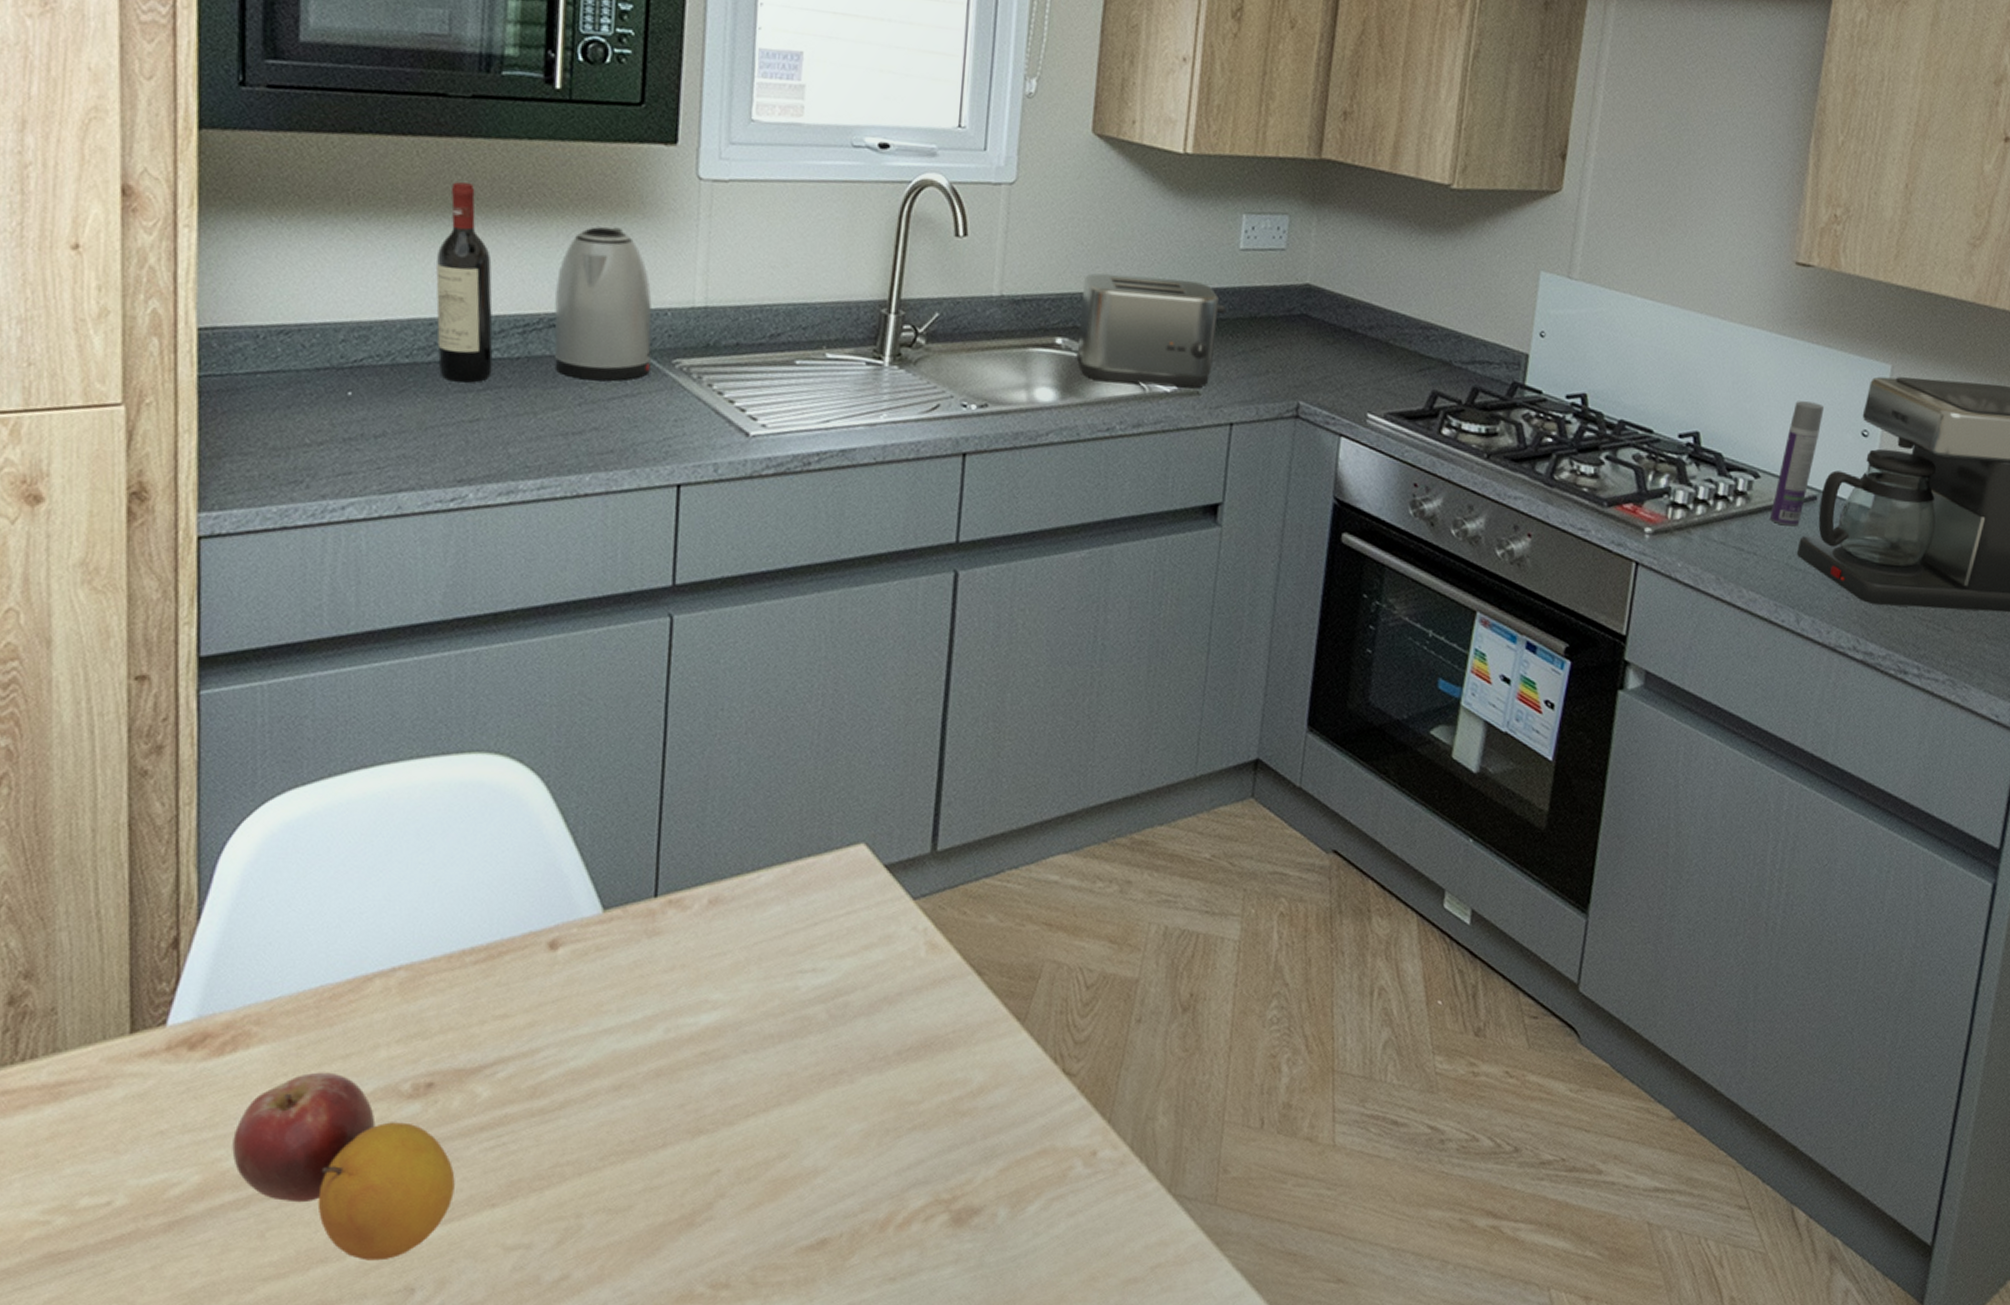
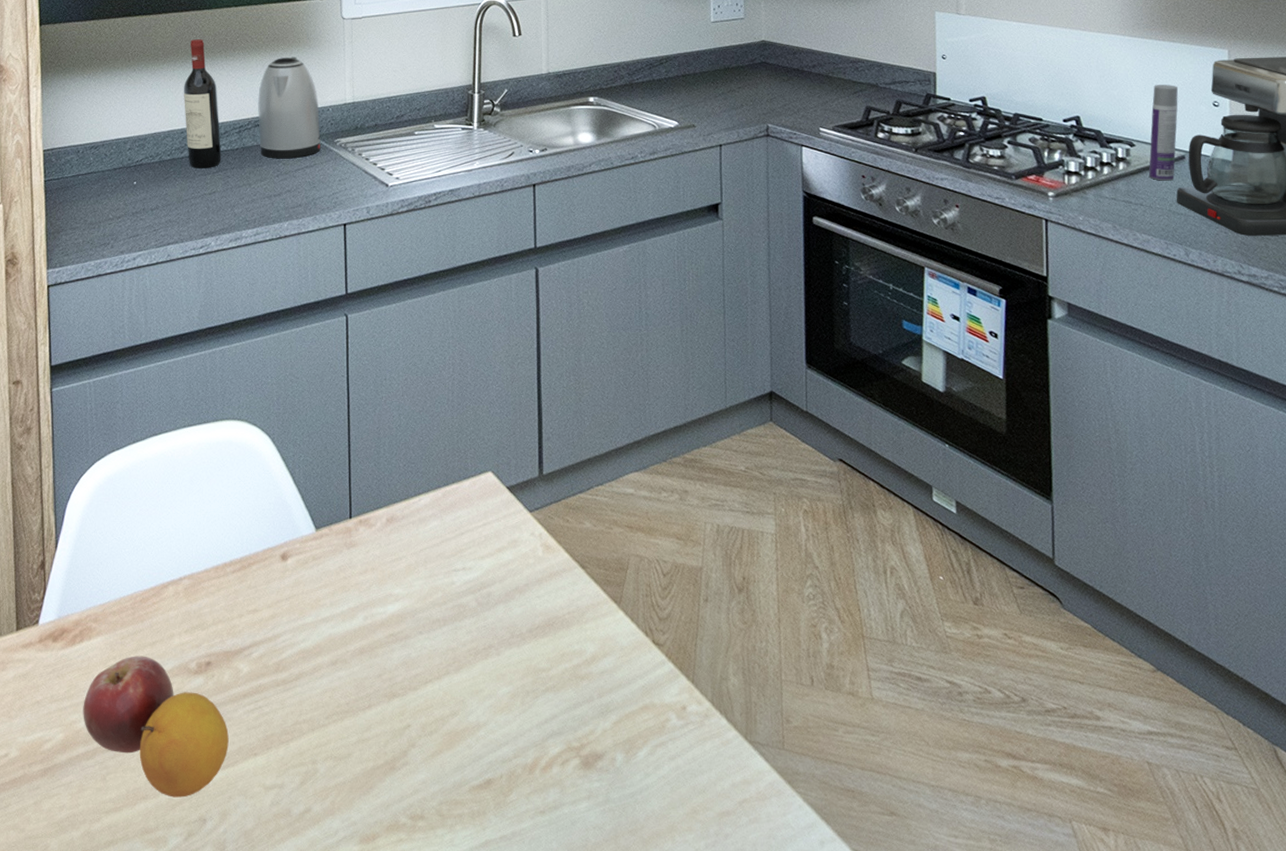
toaster: present [1076,273,1227,388] -> none [604,48,707,124]

